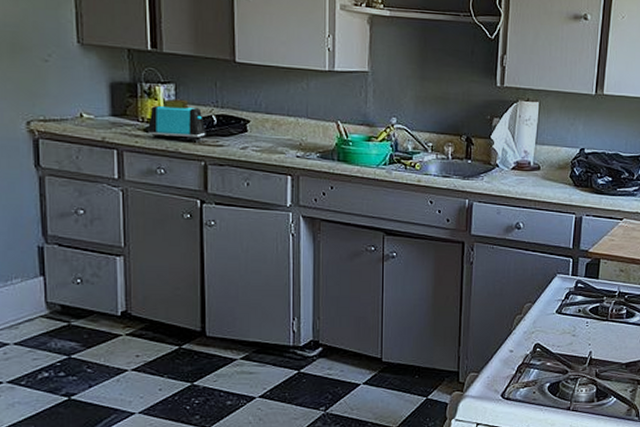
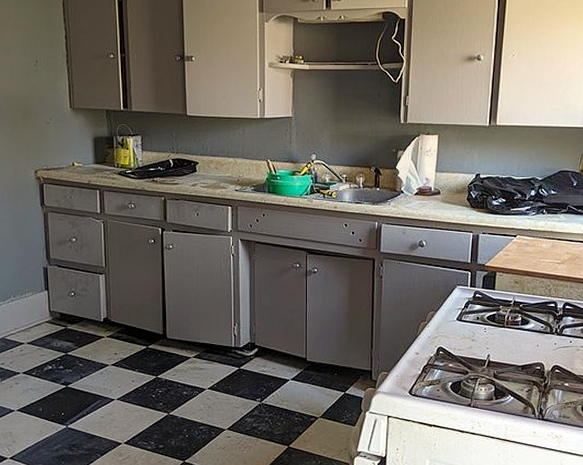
toaster: present [148,98,206,141] -> none [122,148,165,181]

